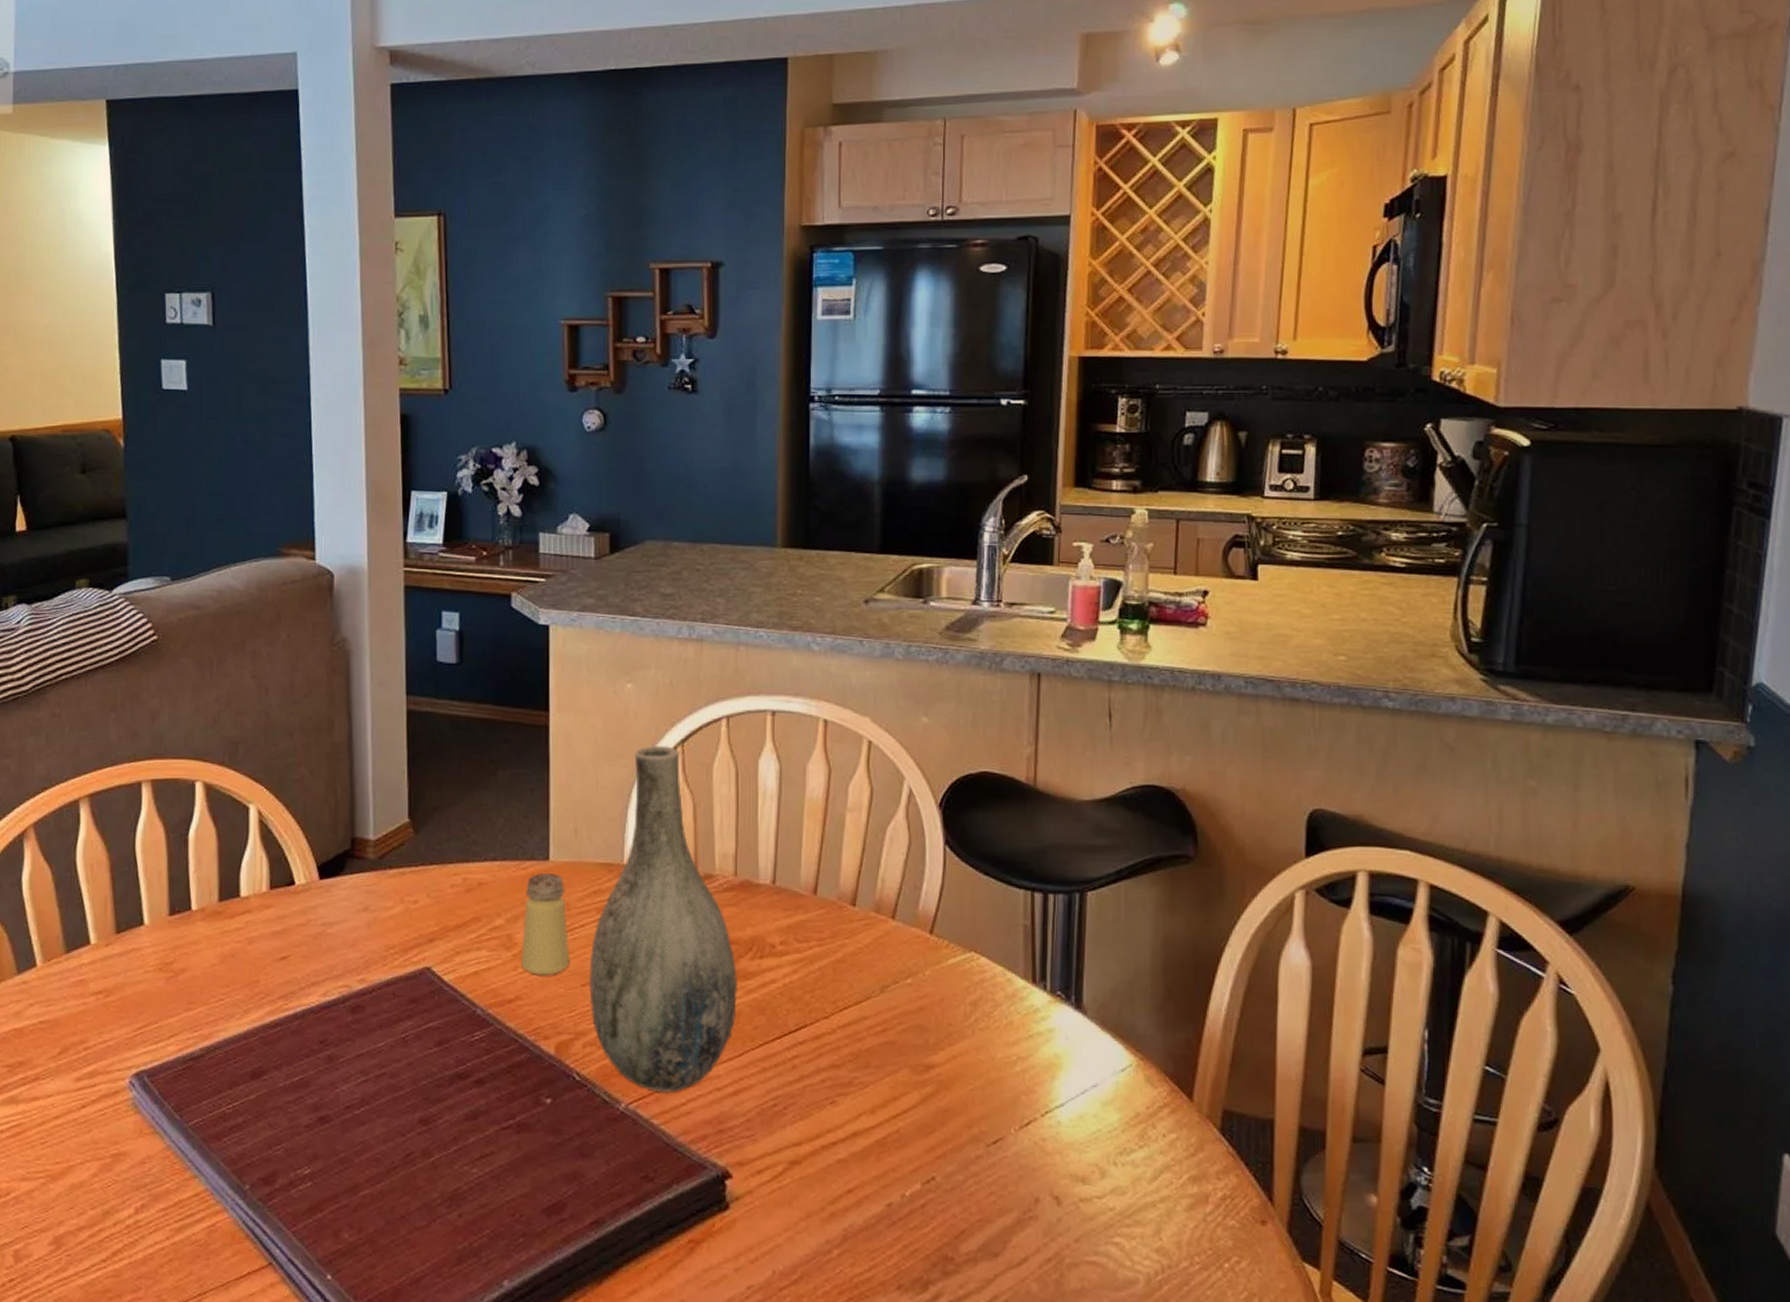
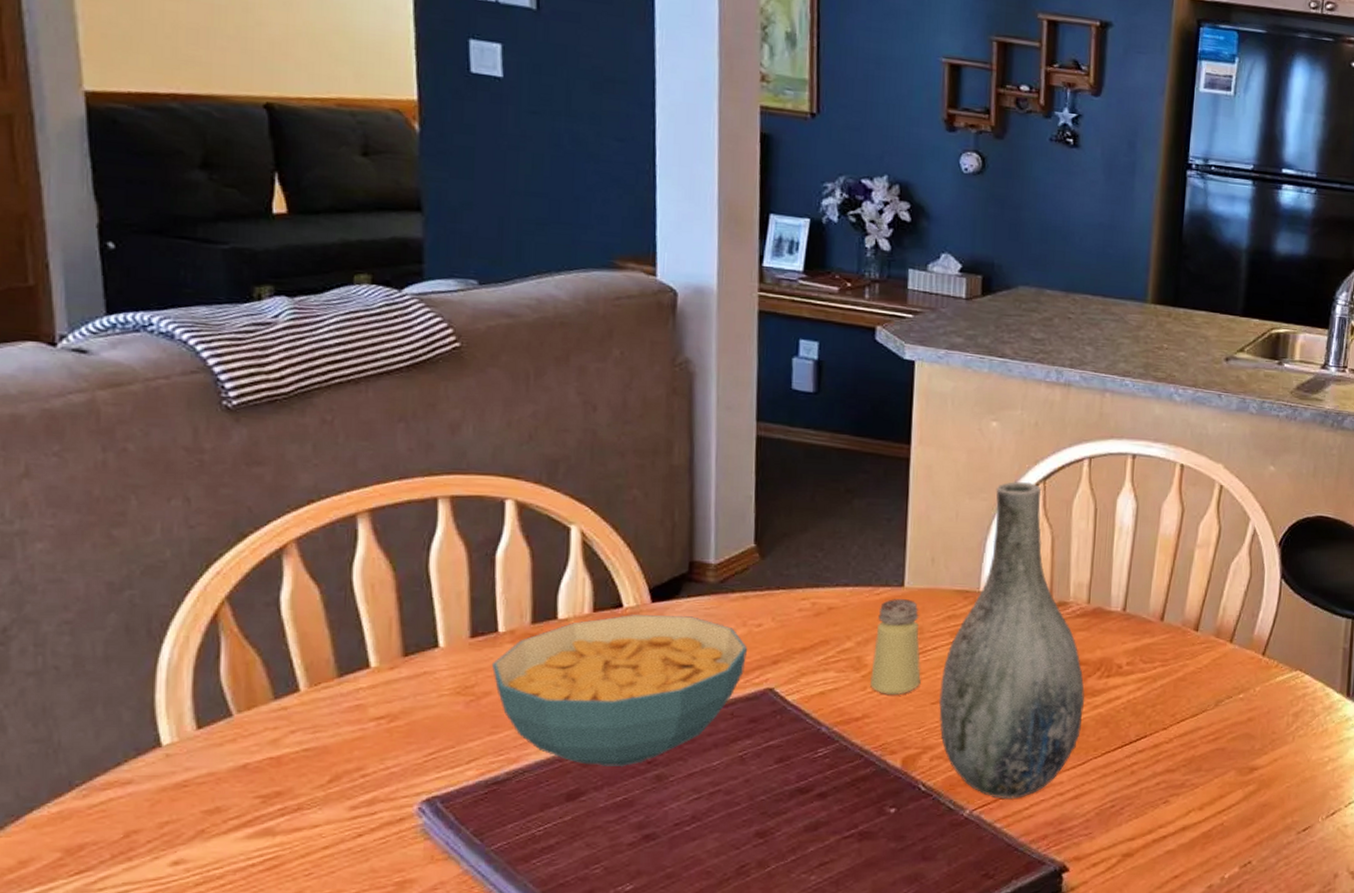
cereal bowl: none [186,891,405,1045] -> present [491,613,747,766]

